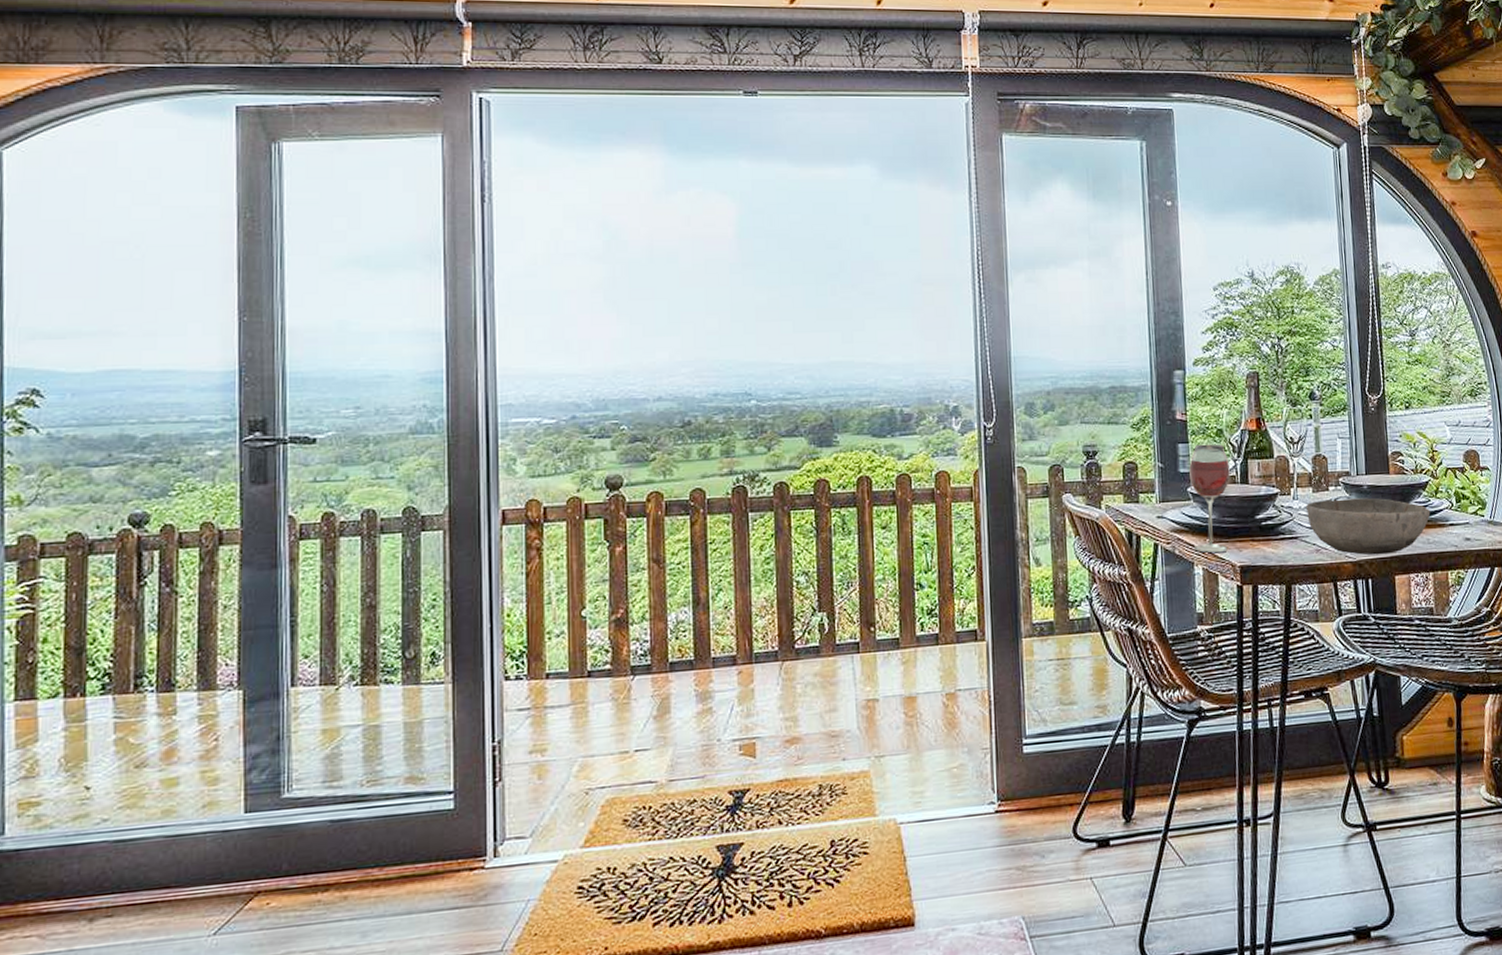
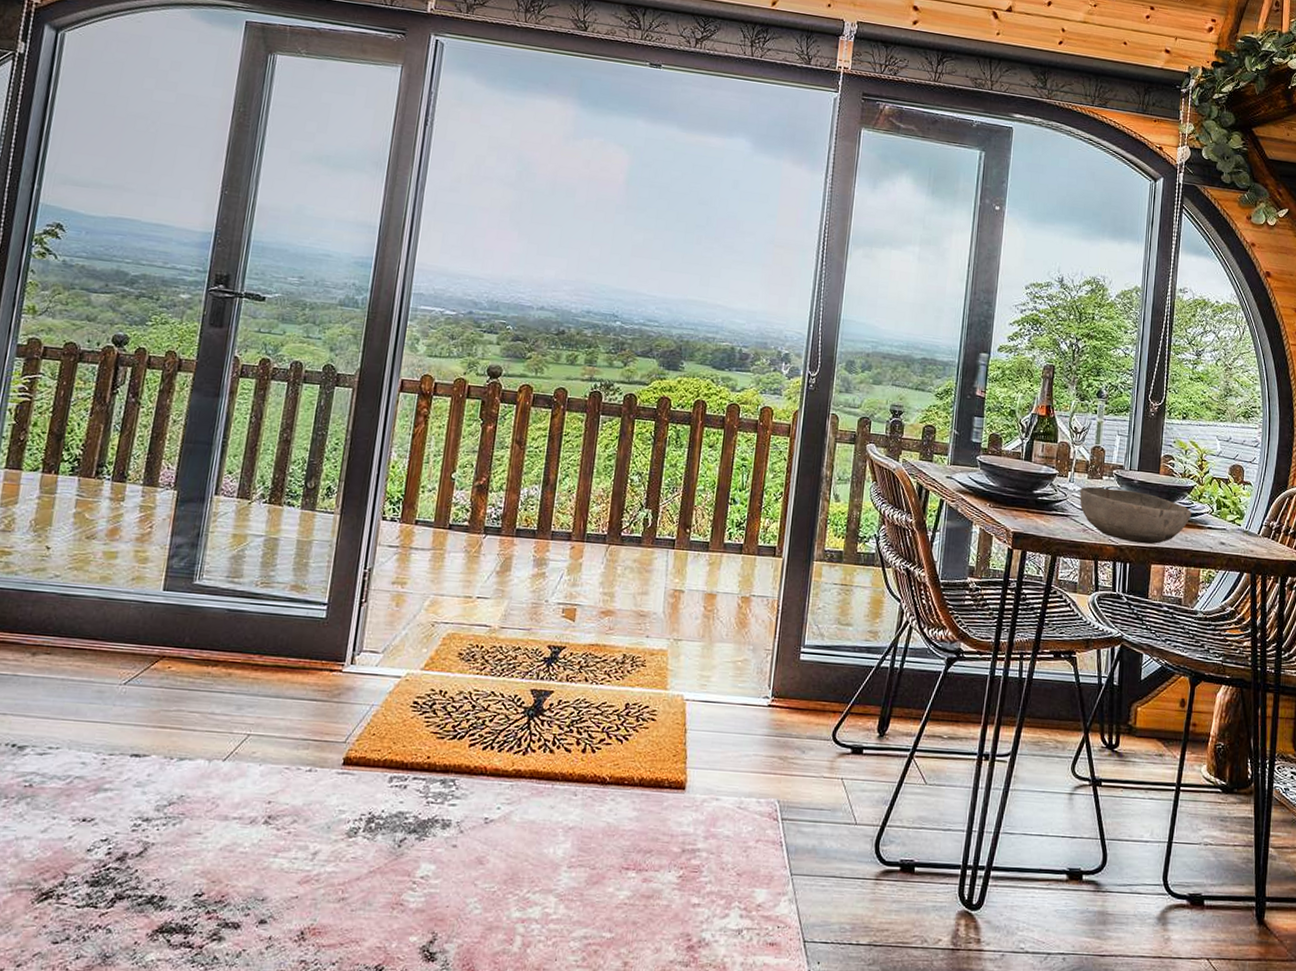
wineglass: present [1189,443,1230,553] -> none [974,420,1017,517]

